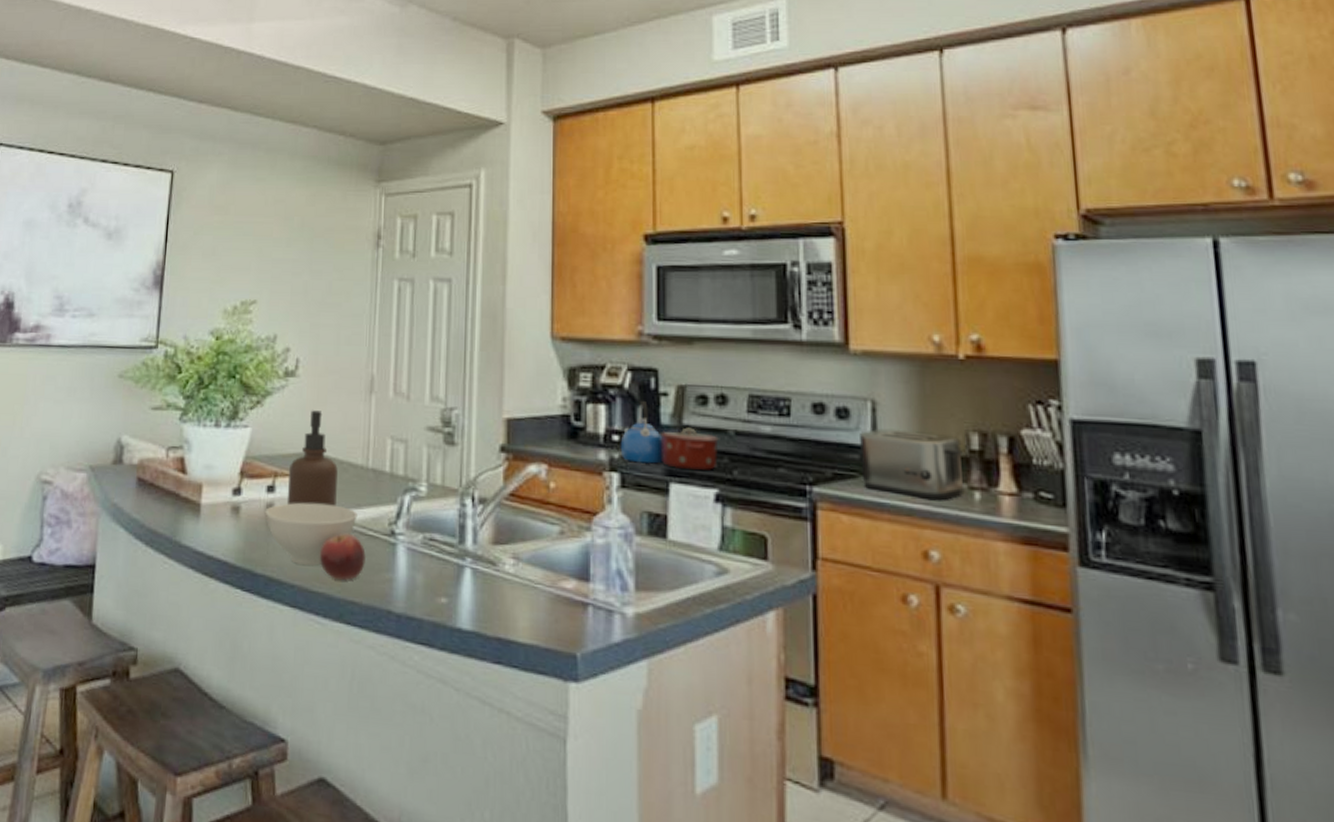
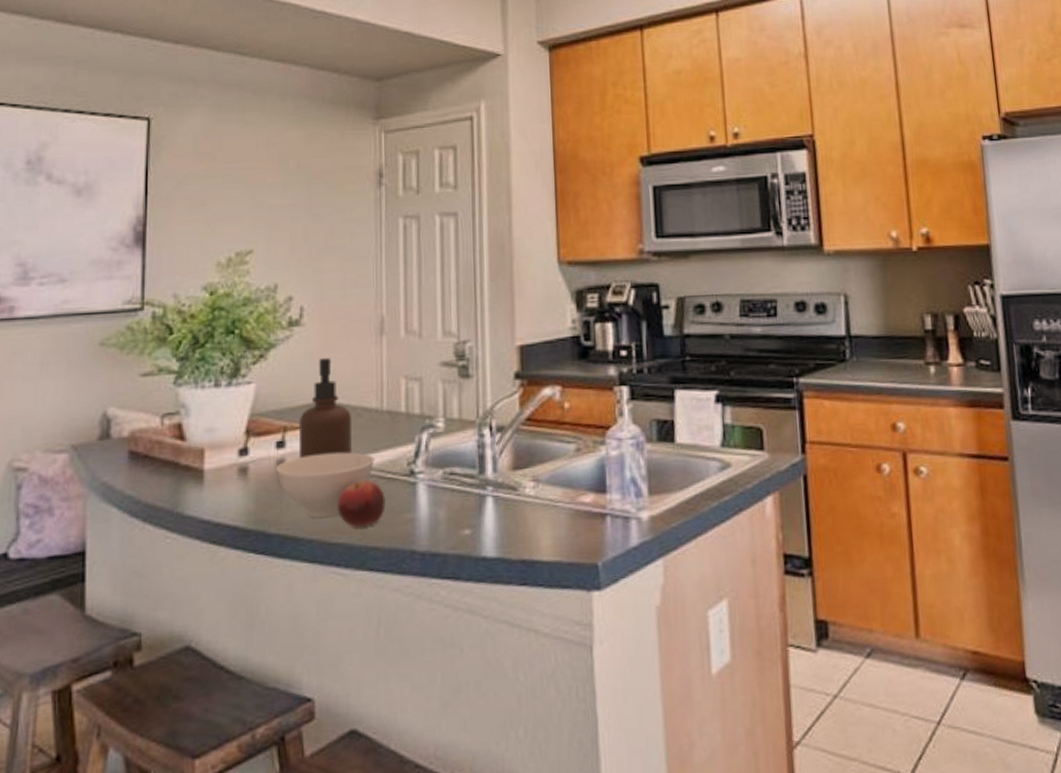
kettle: present [620,400,663,464] -> none [628,314,668,375]
casserole: present [659,427,720,471] -> none [662,336,718,376]
toaster: present [860,428,964,501] -> none [836,317,922,379]

